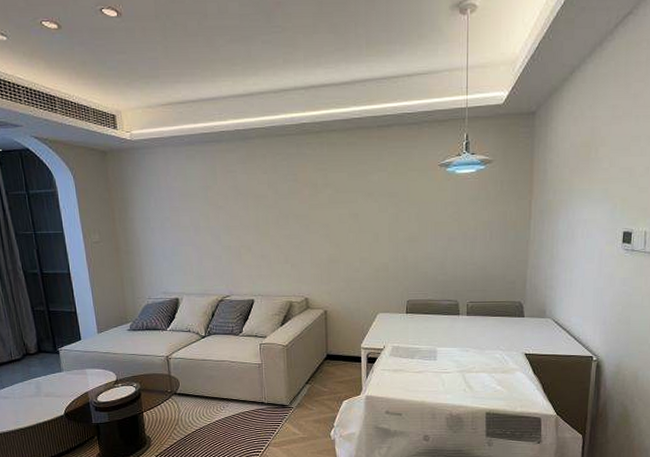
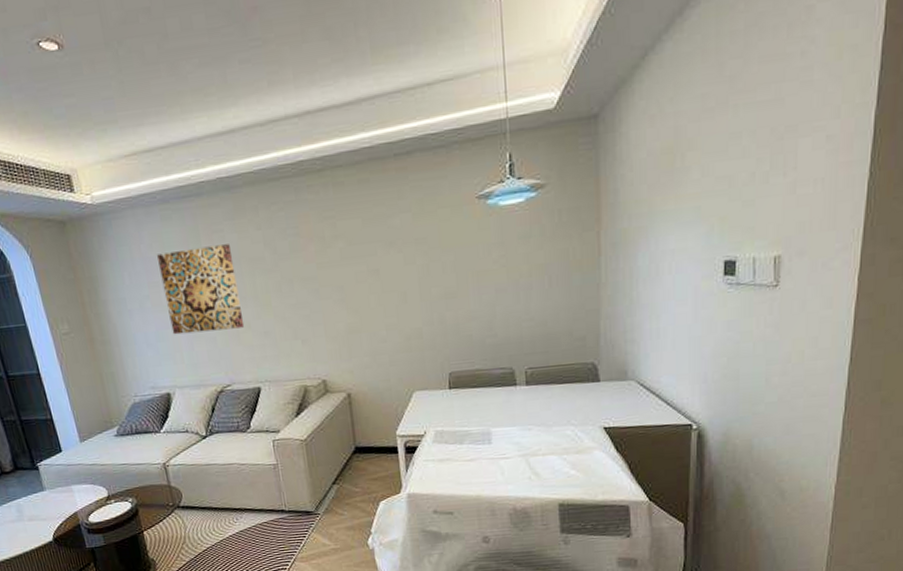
wall art: none [180,182,246,251] -> present [157,244,245,335]

